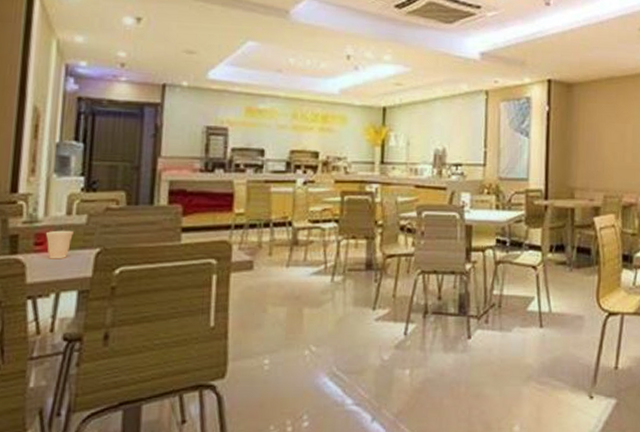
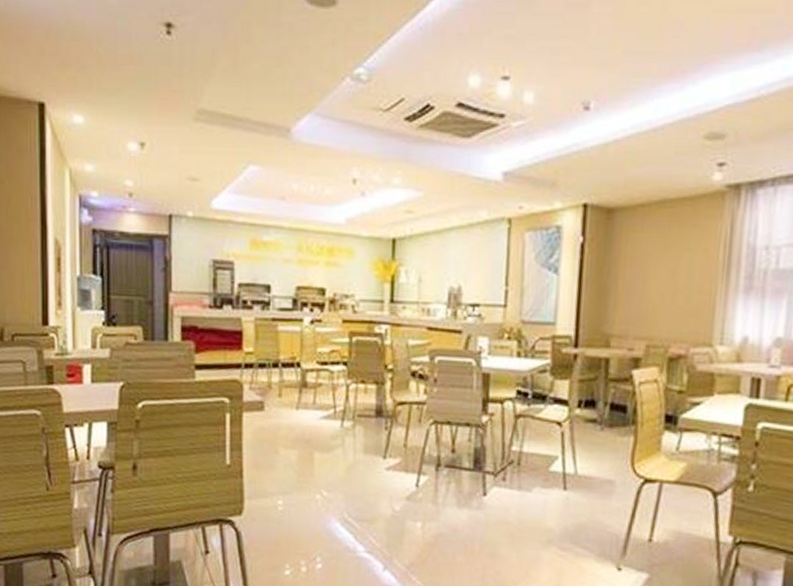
cup: present [45,230,74,259] -> none [75,363,99,391]

